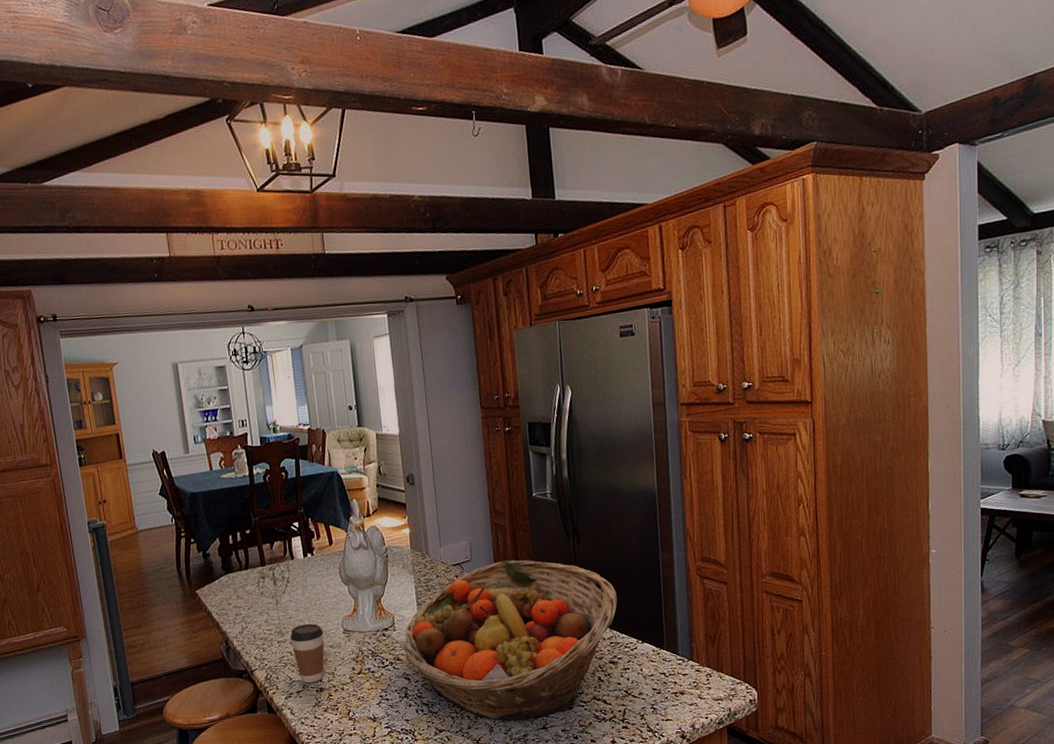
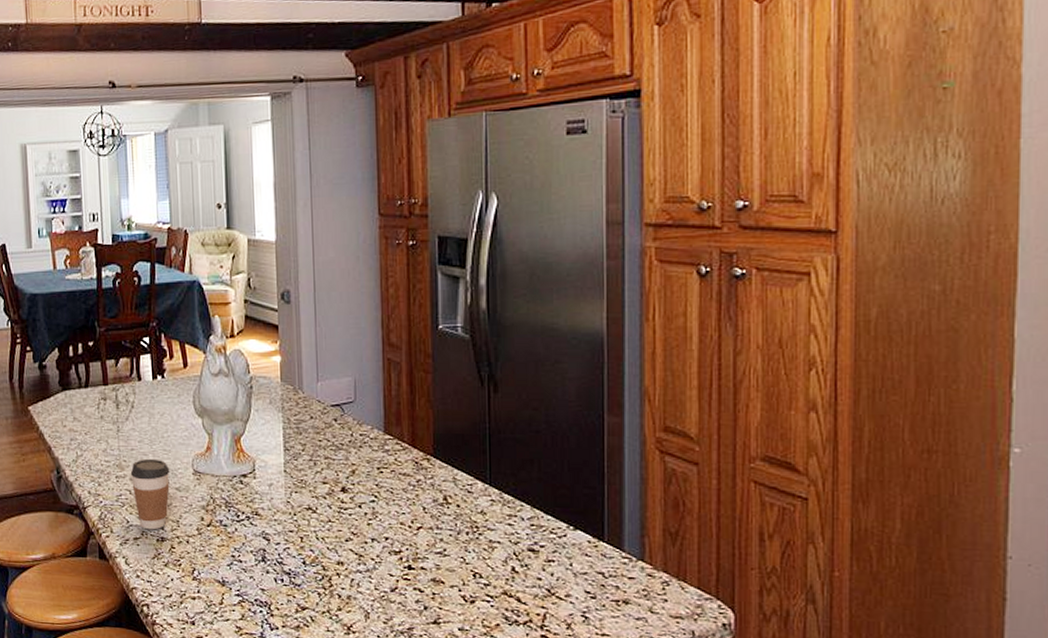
fruit basket: present [403,560,618,720] -> none [263,406,543,608]

